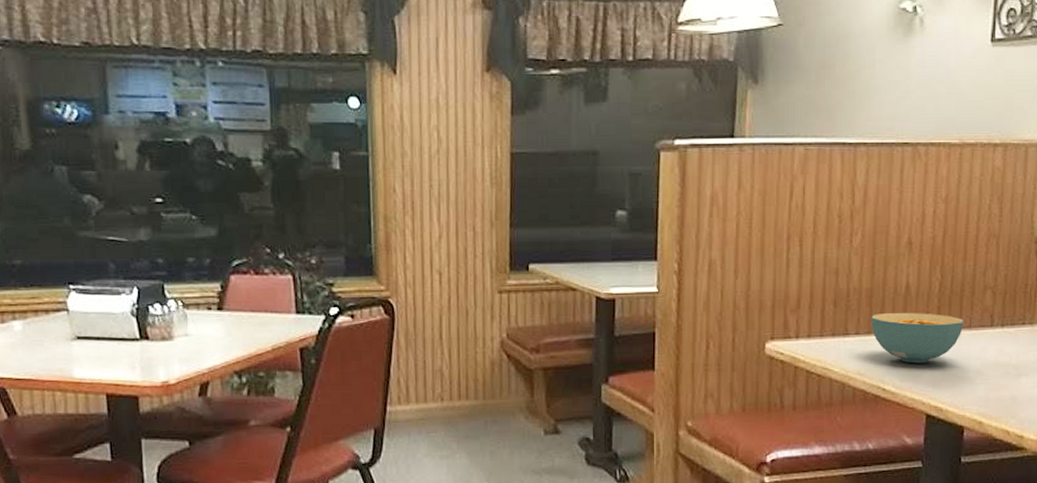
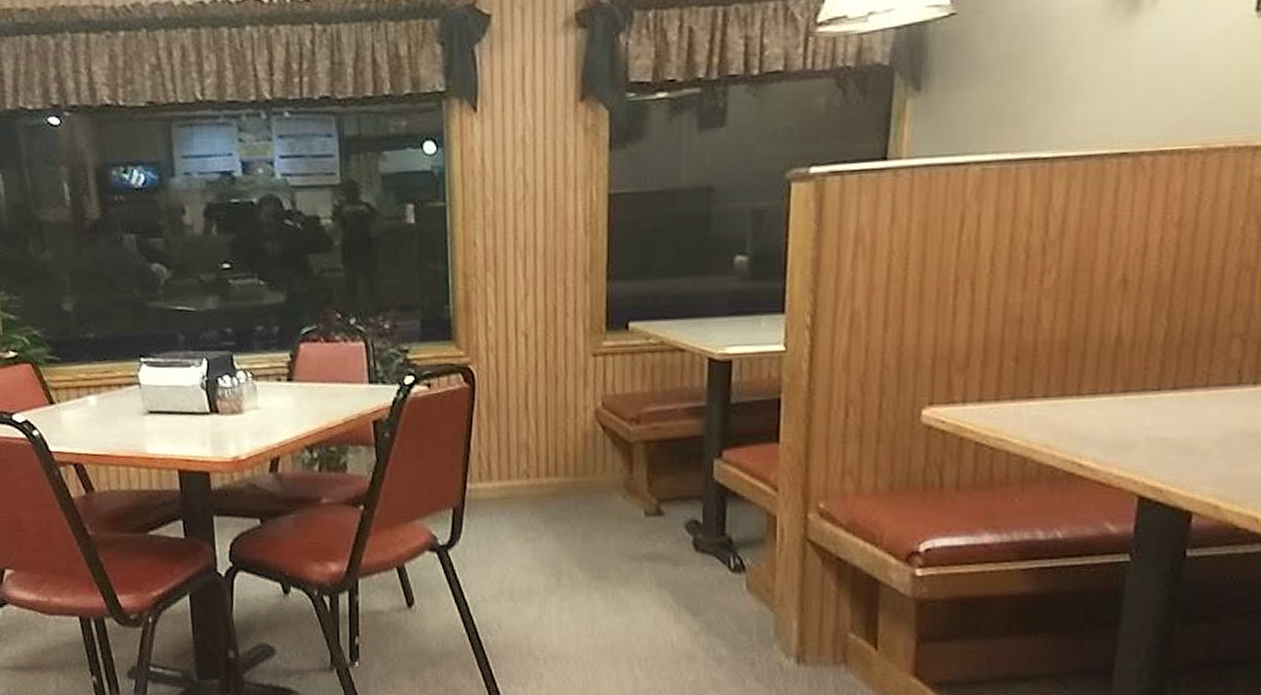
cereal bowl: present [871,312,964,364] -> none [1065,368,1199,433]

